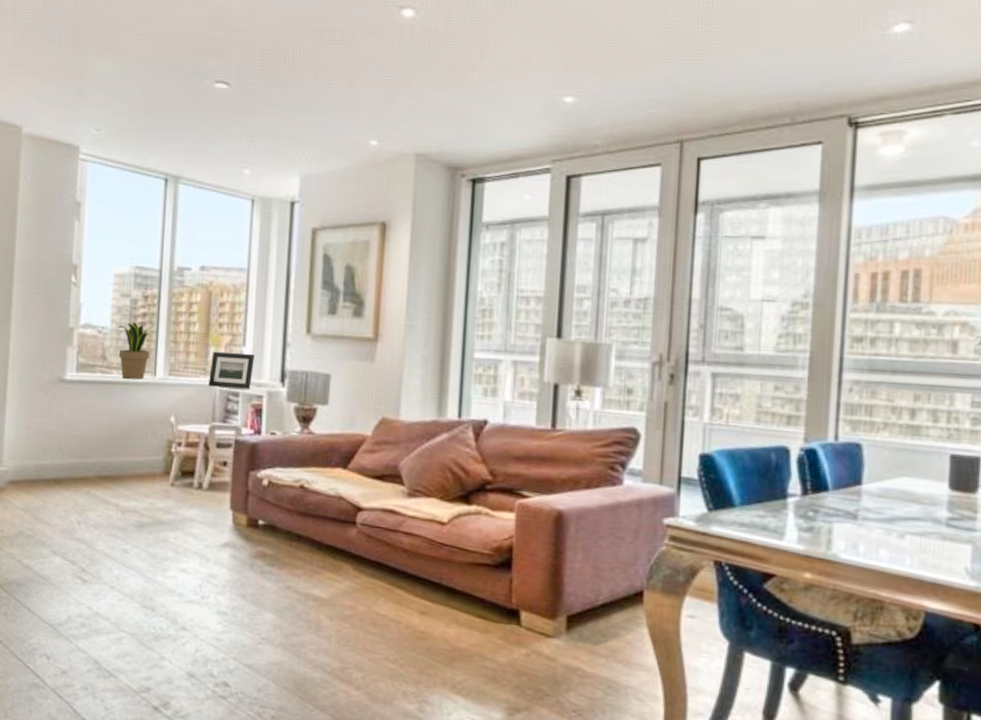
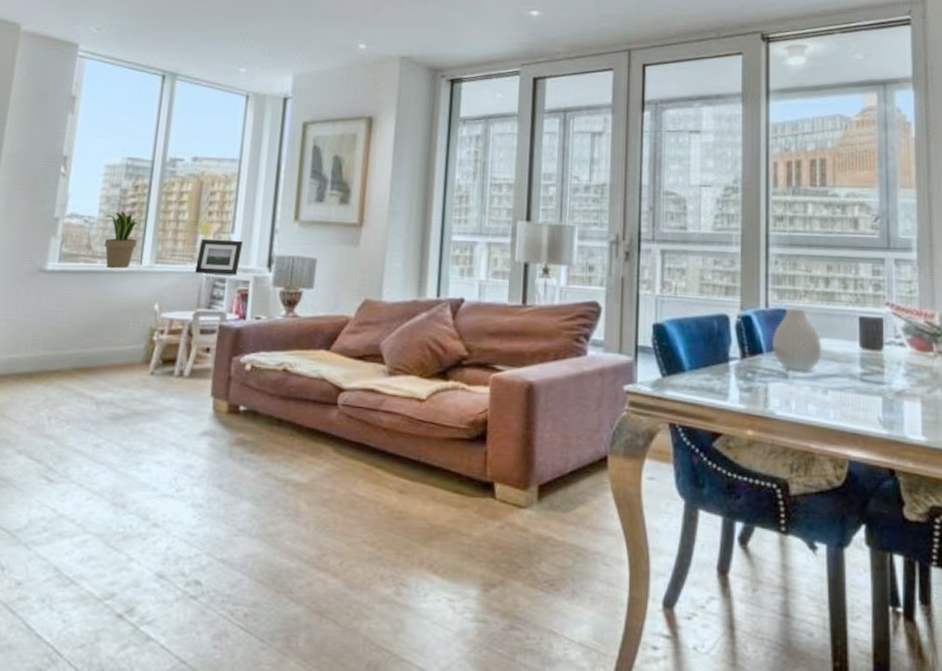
vase: none [839,441,902,514] -> present [772,307,822,372]

